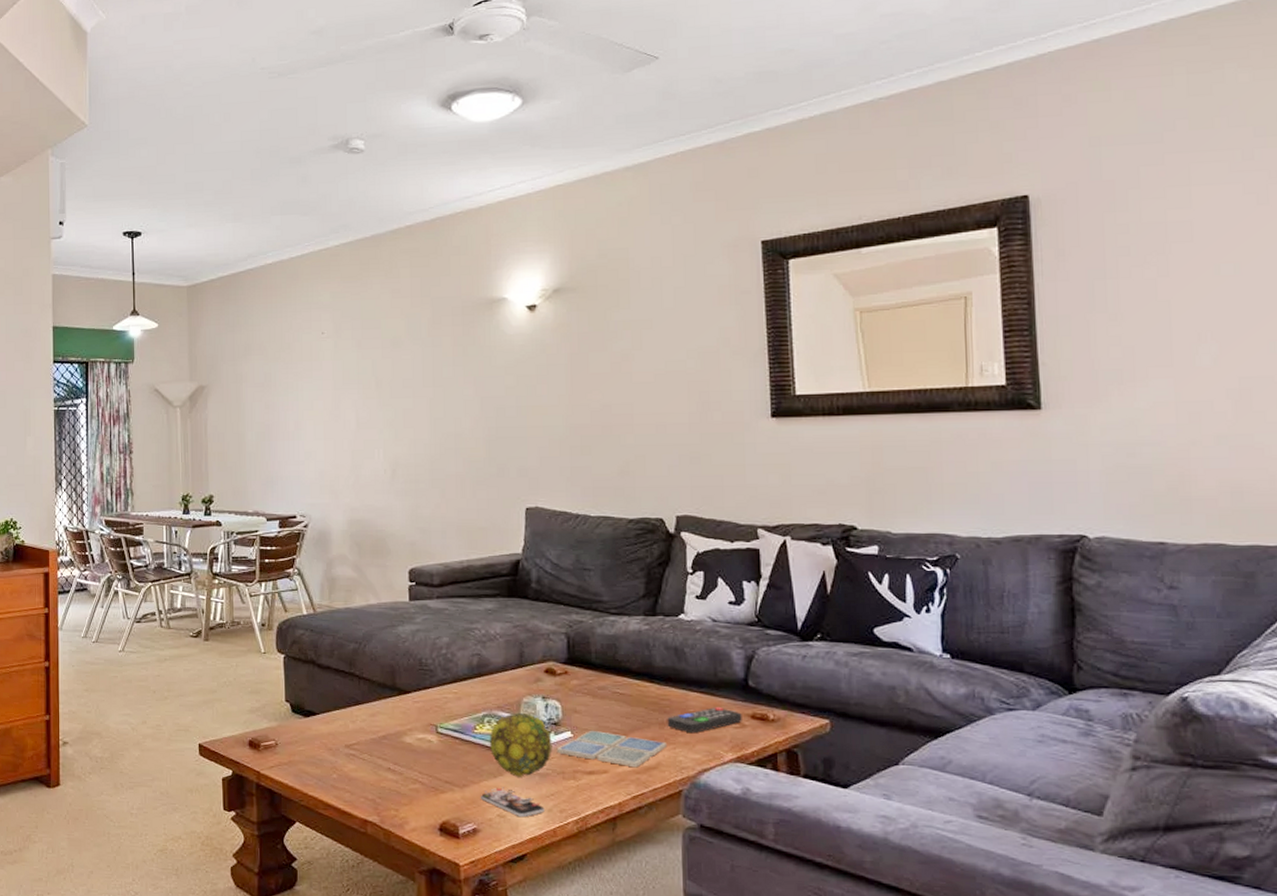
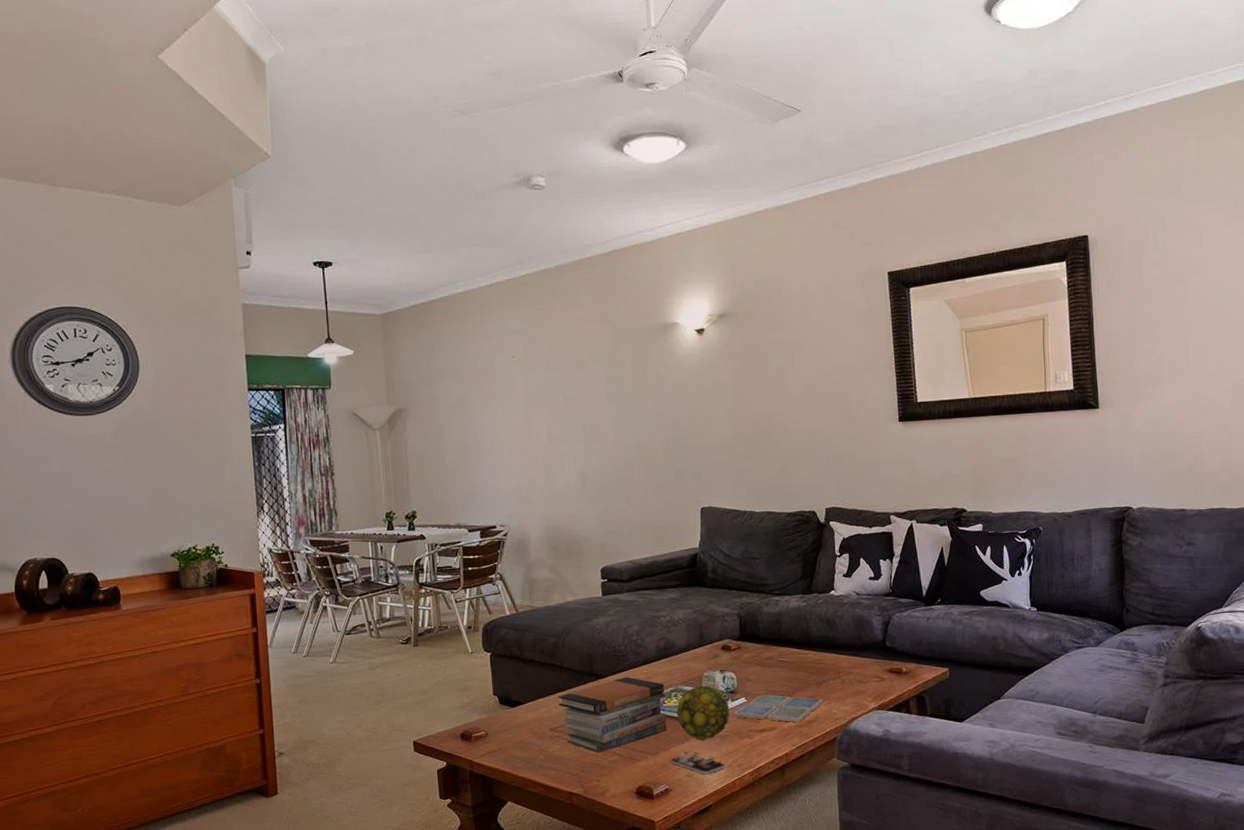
book stack: none [355,695,478,778] -> present [558,677,667,753]
remote control: present [667,706,742,734] -> none [823,665,882,690]

